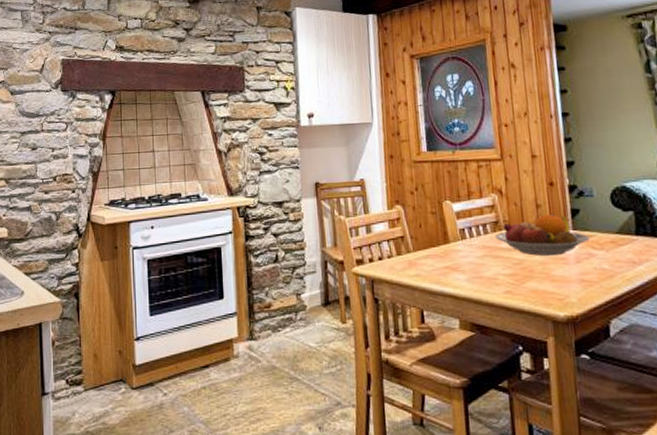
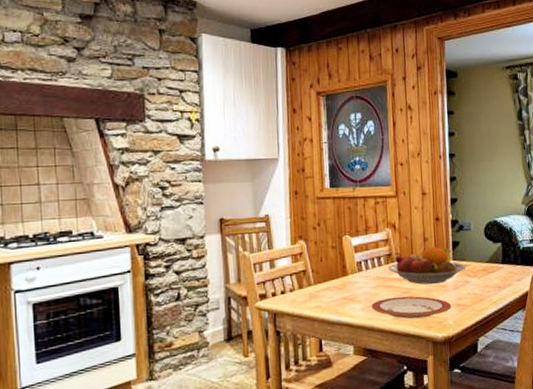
plate: none [477,268,574,294] -> present [371,296,452,319]

